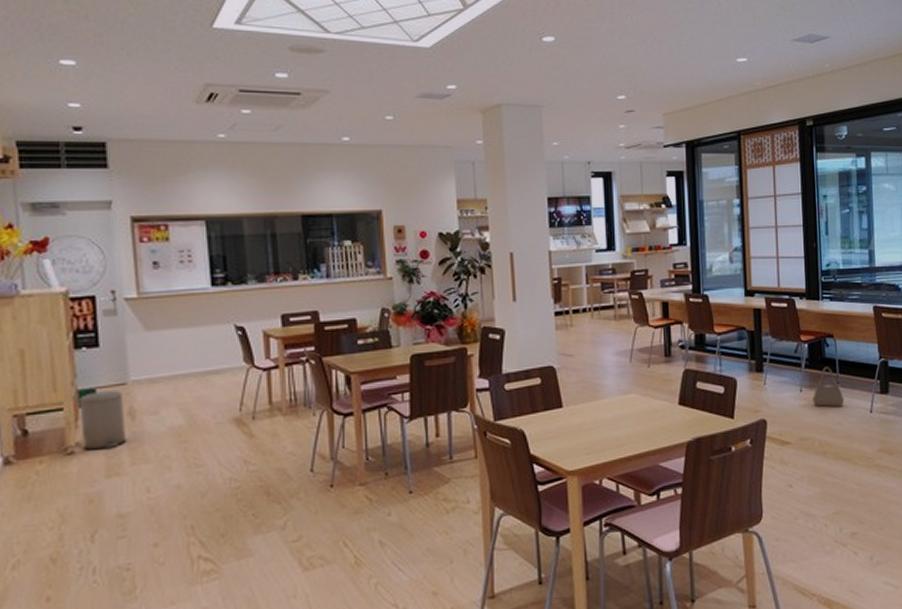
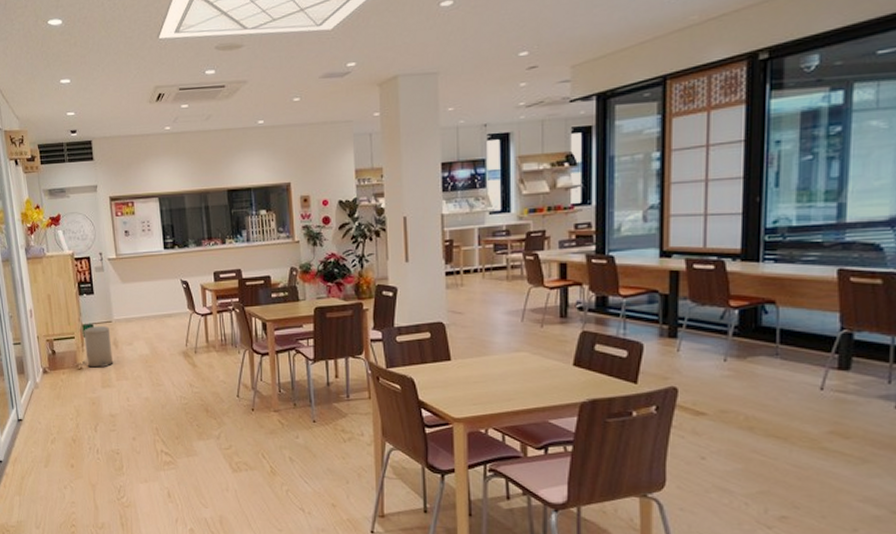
handbag: present [812,367,845,407] -> none [740,336,785,381]

